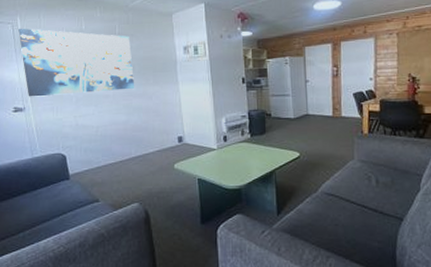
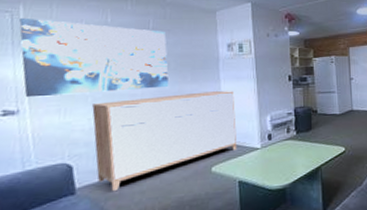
sideboard: none [76,93,196,180] -> present [92,91,238,192]

